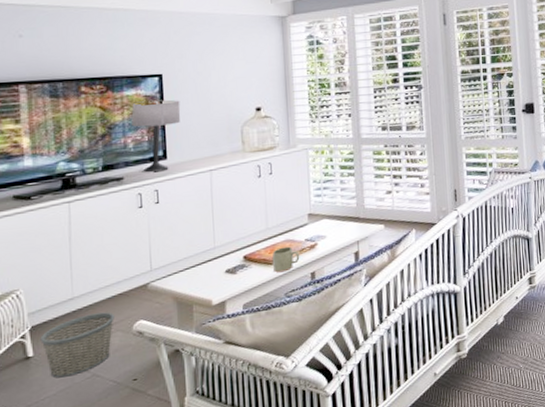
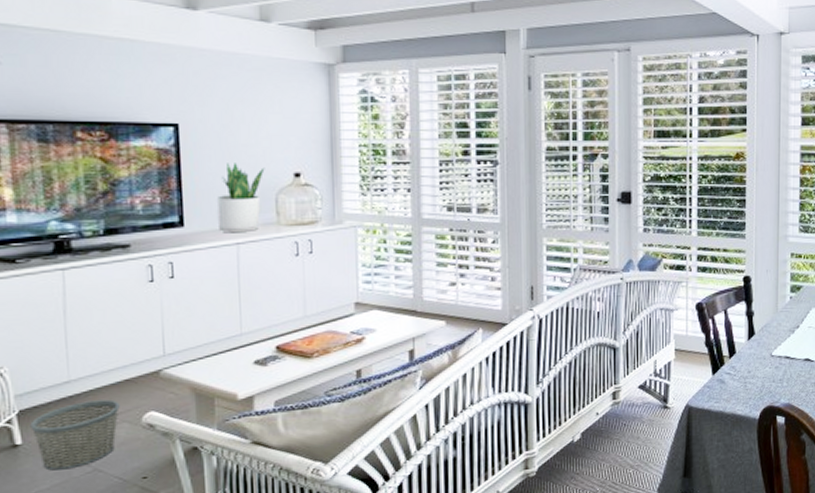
table lamp: present [131,100,181,174] -> none [140,155,202,242]
planter: none [193,103,232,162] -> present [216,163,265,233]
mug: present [271,246,300,273] -> none [310,338,344,368]

